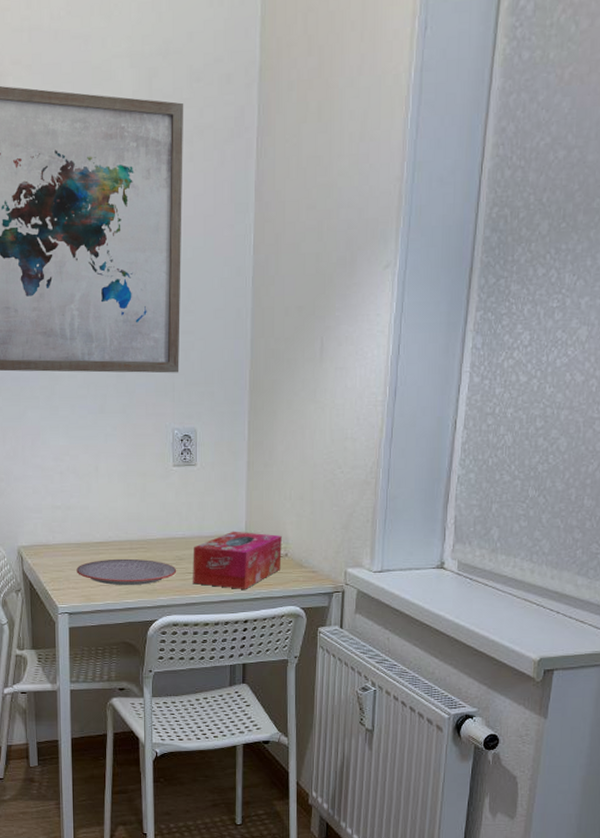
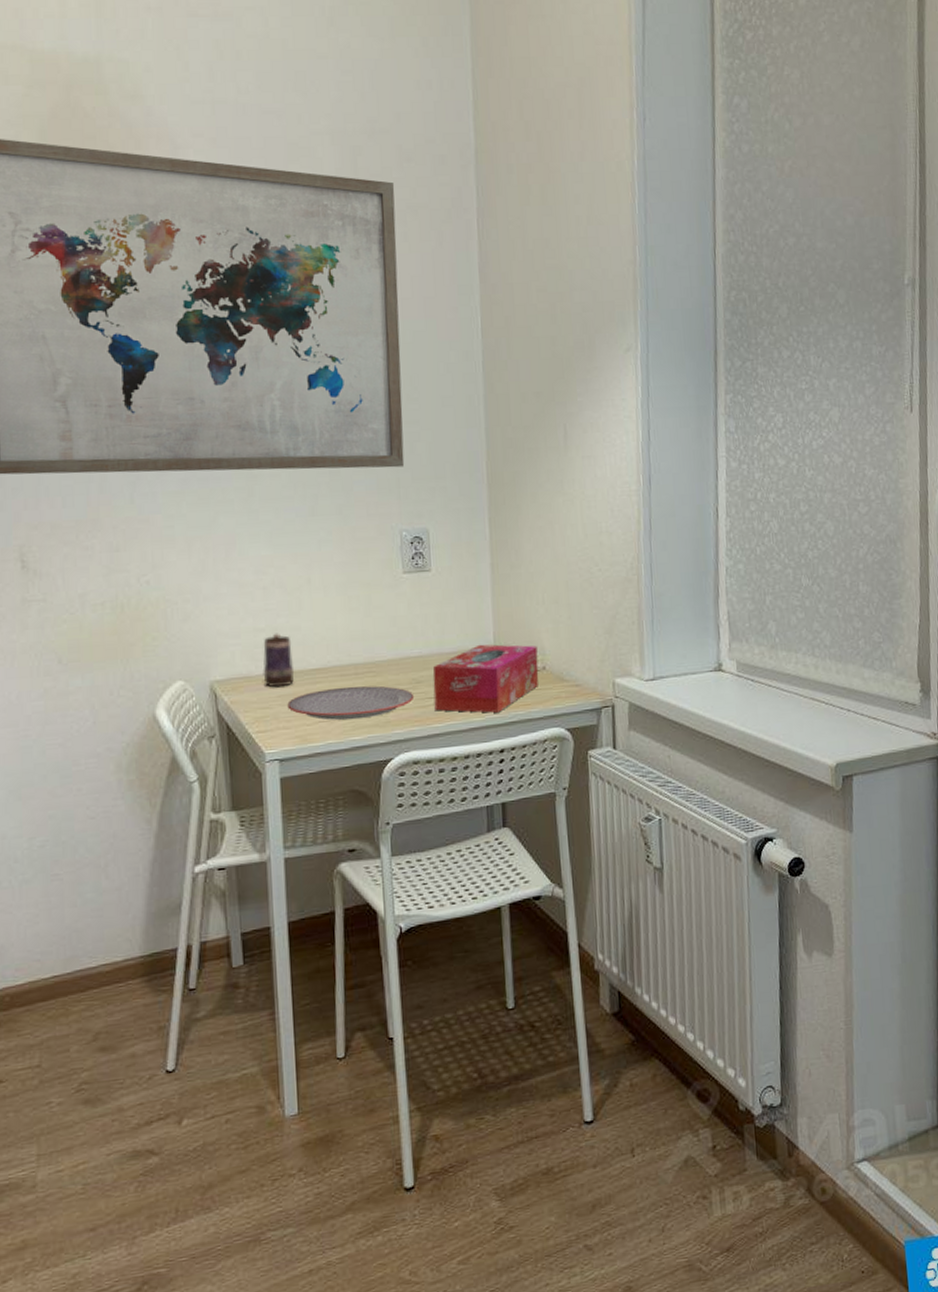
mug: none [58,511,83,554] -> present [263,633,295,687]

